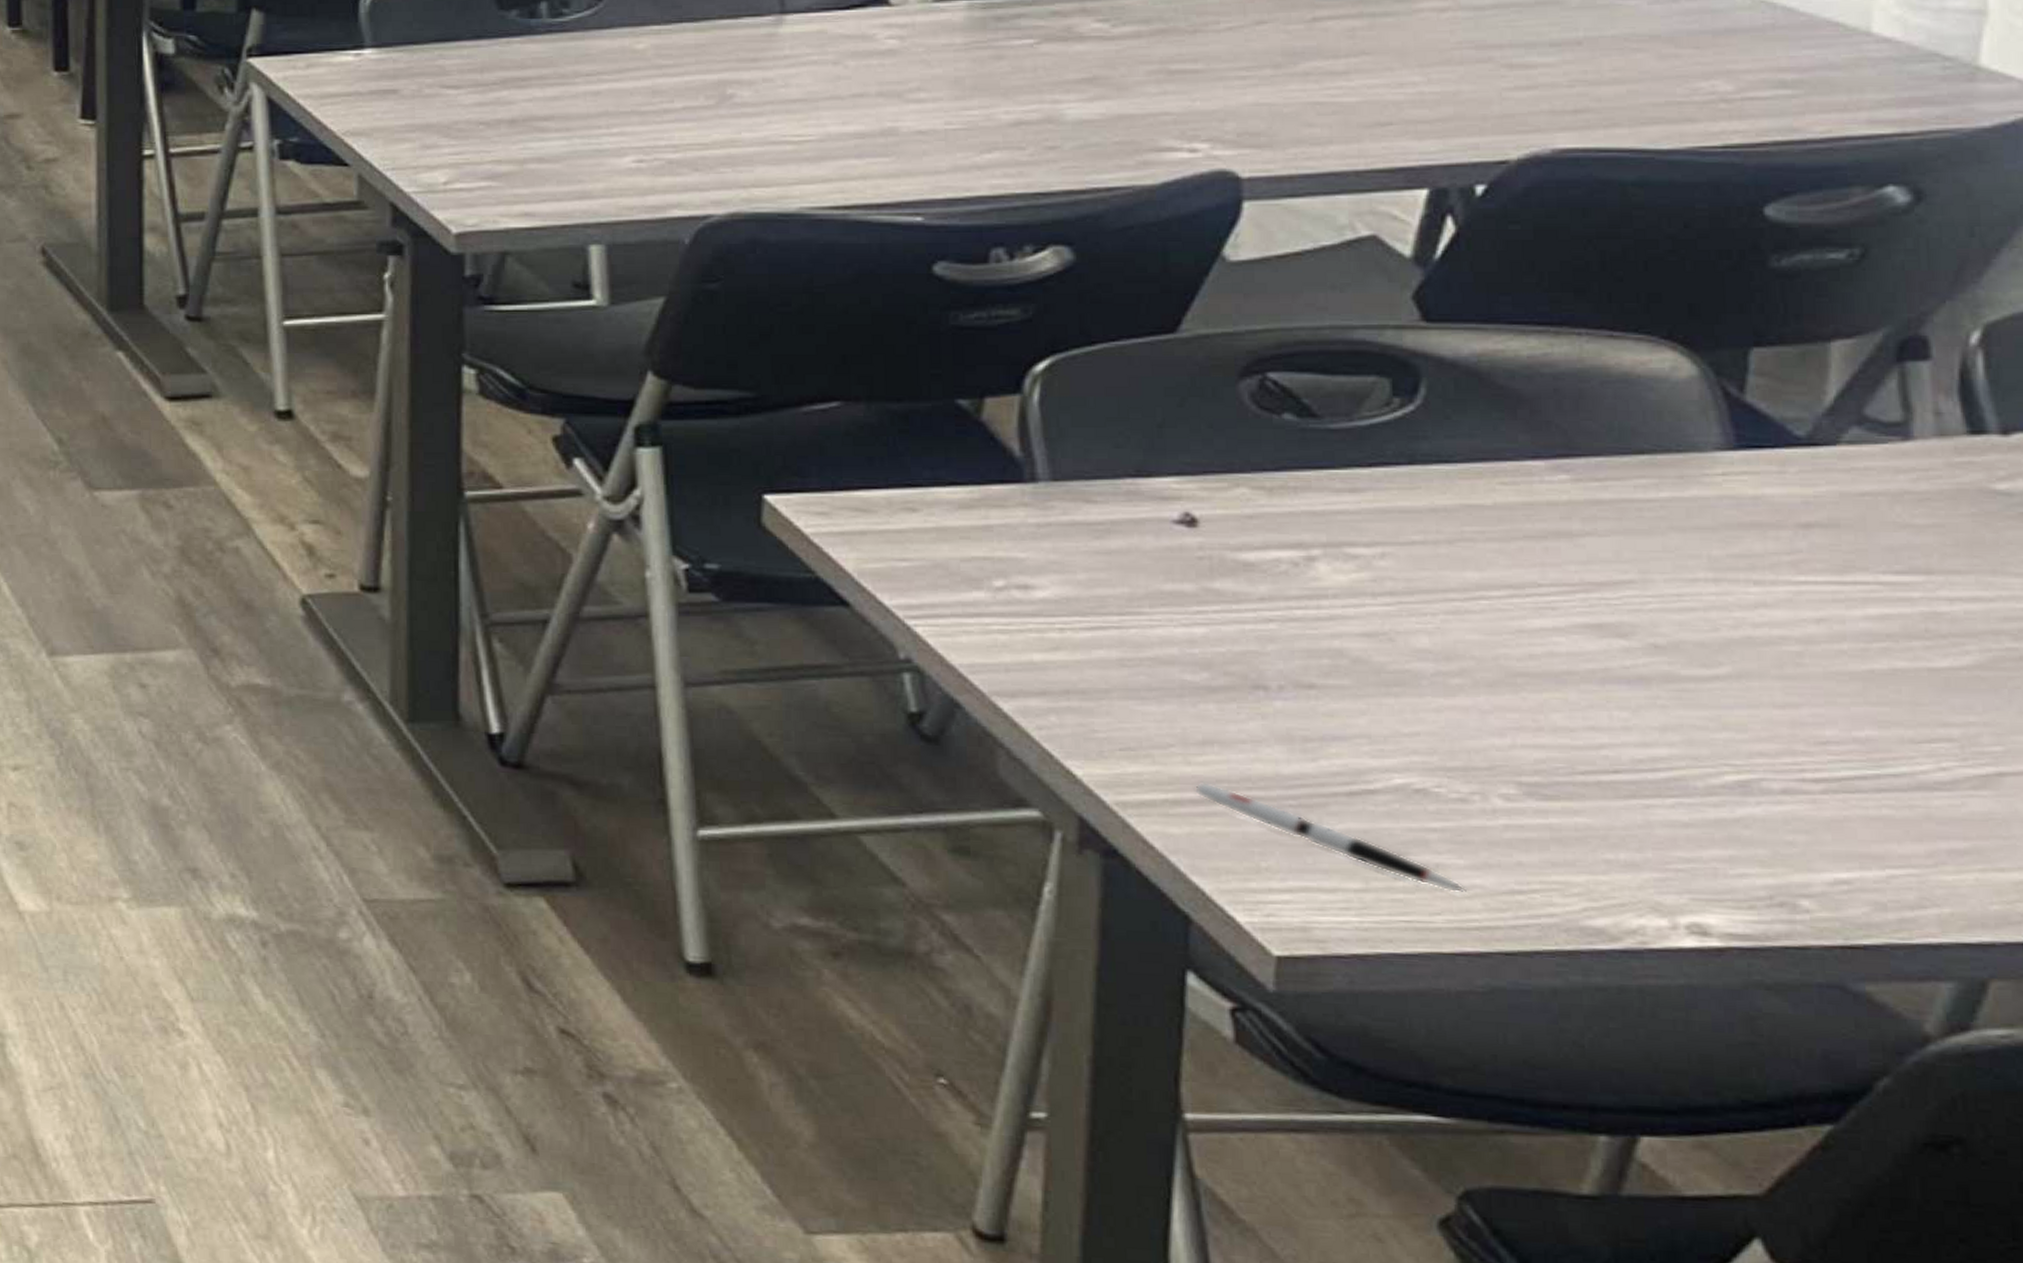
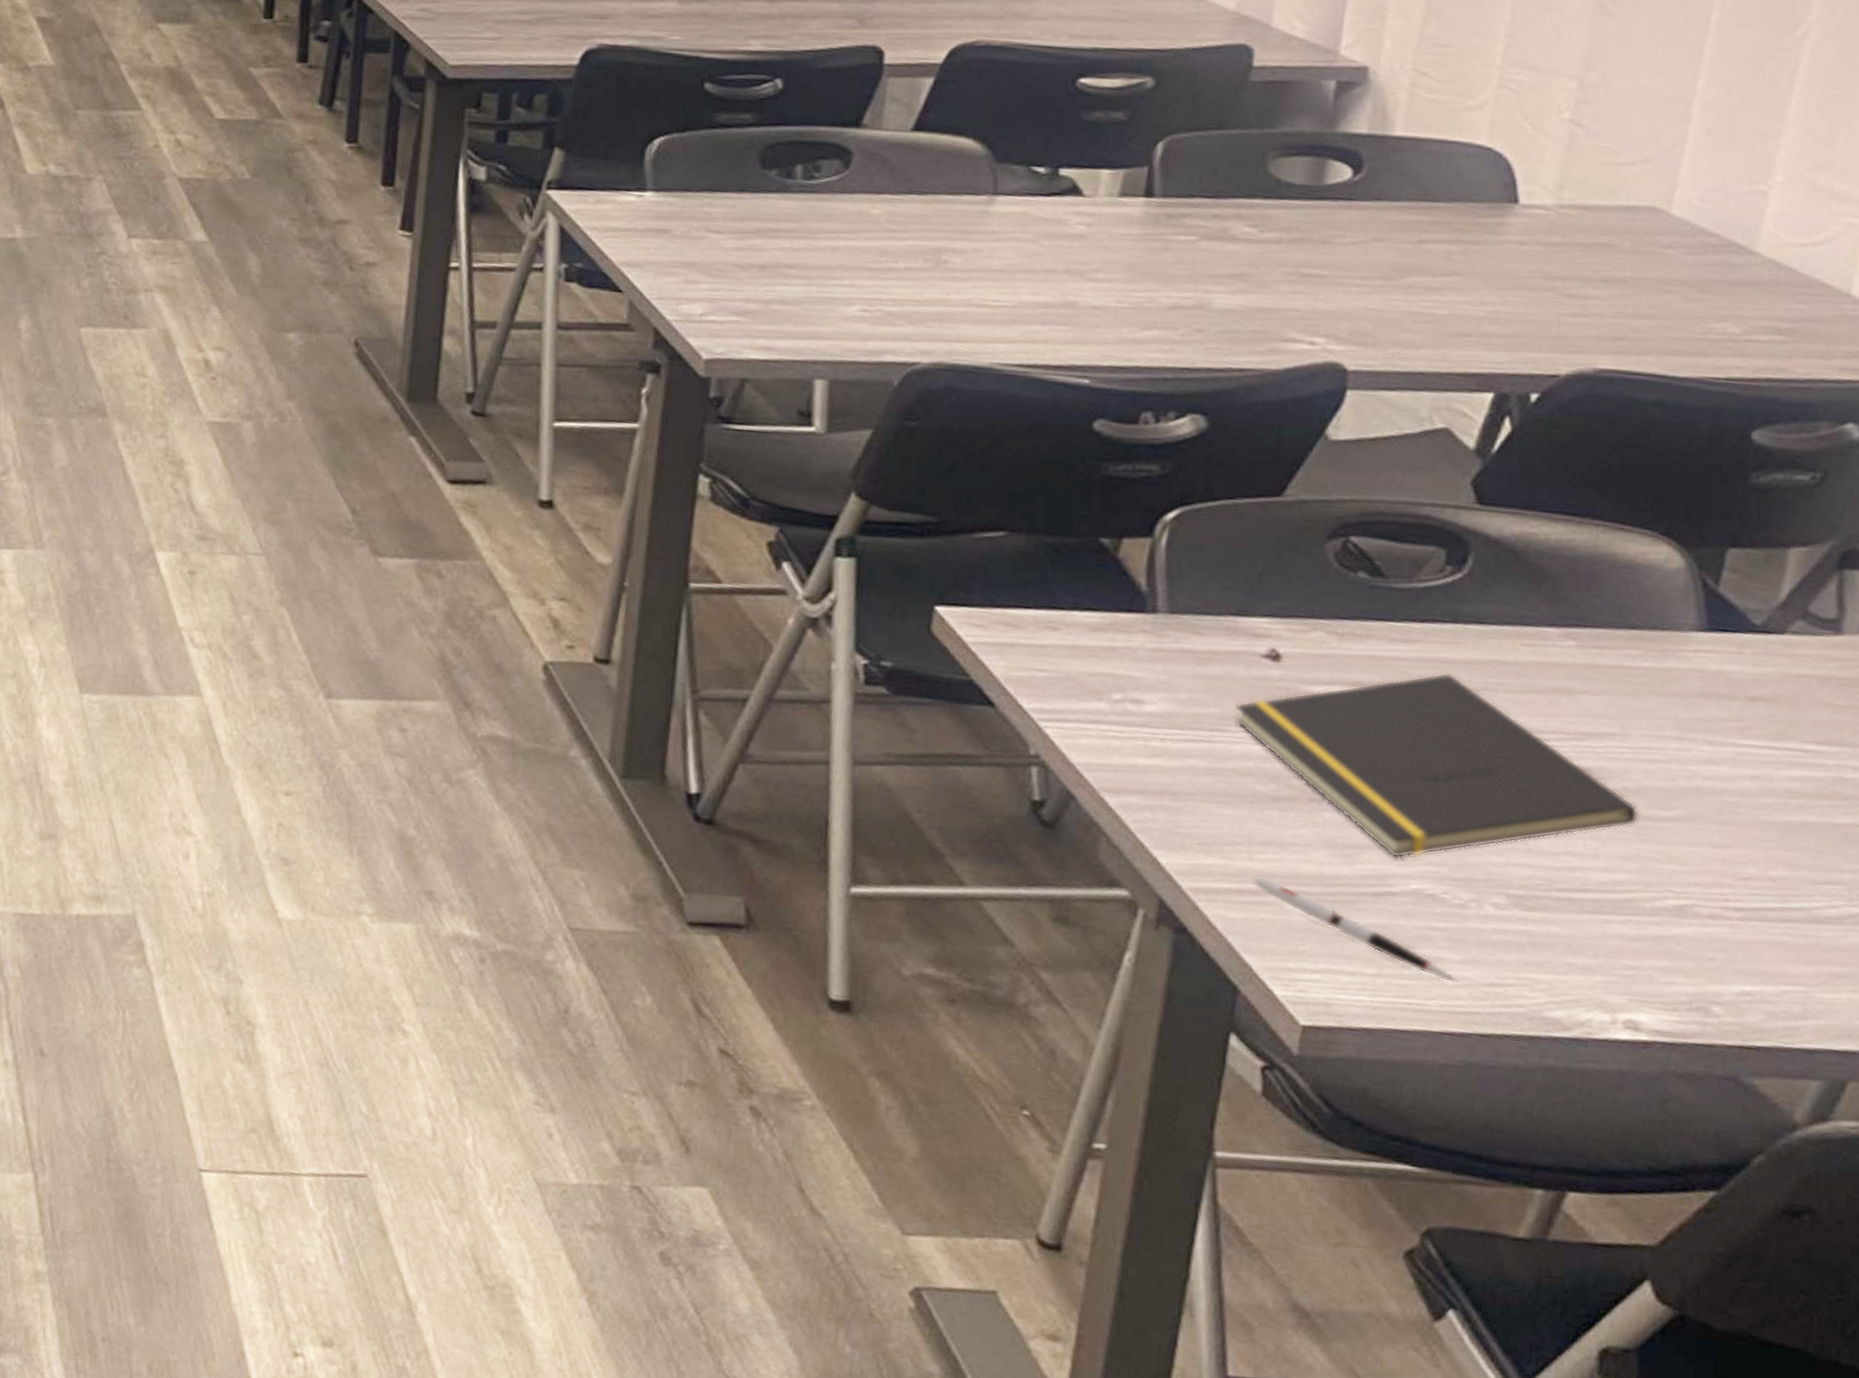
notepad: none [1147,524,1675,749] -> present [1234,672,1639,859]

